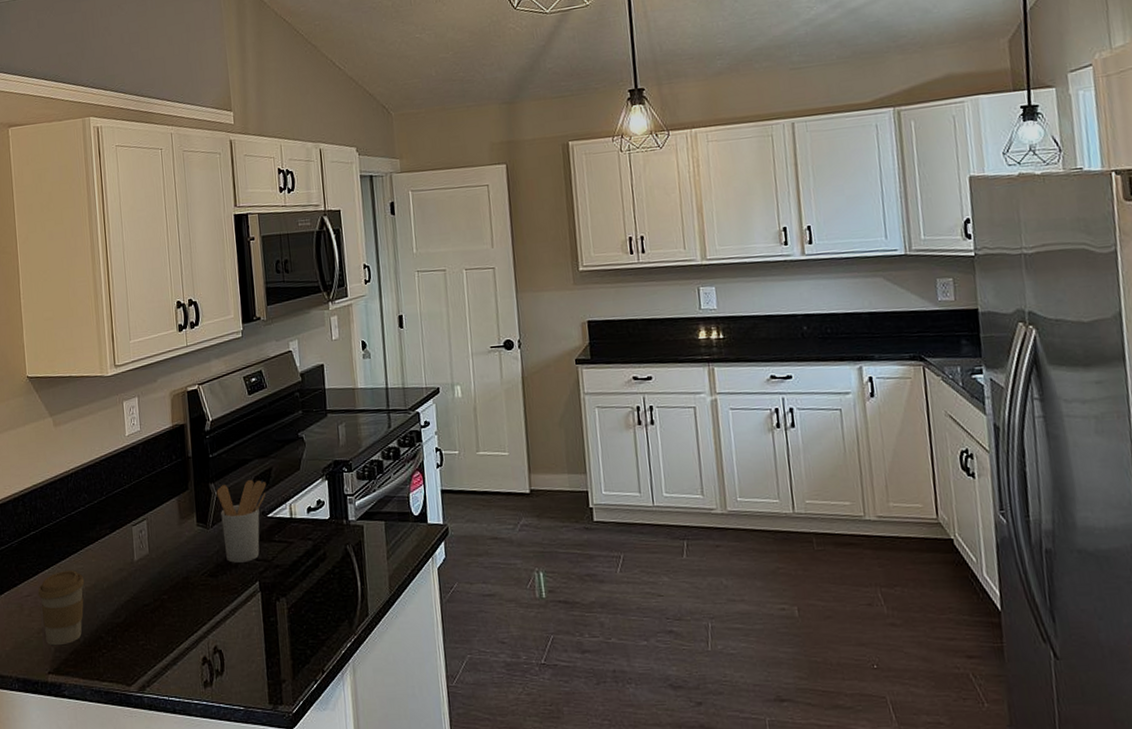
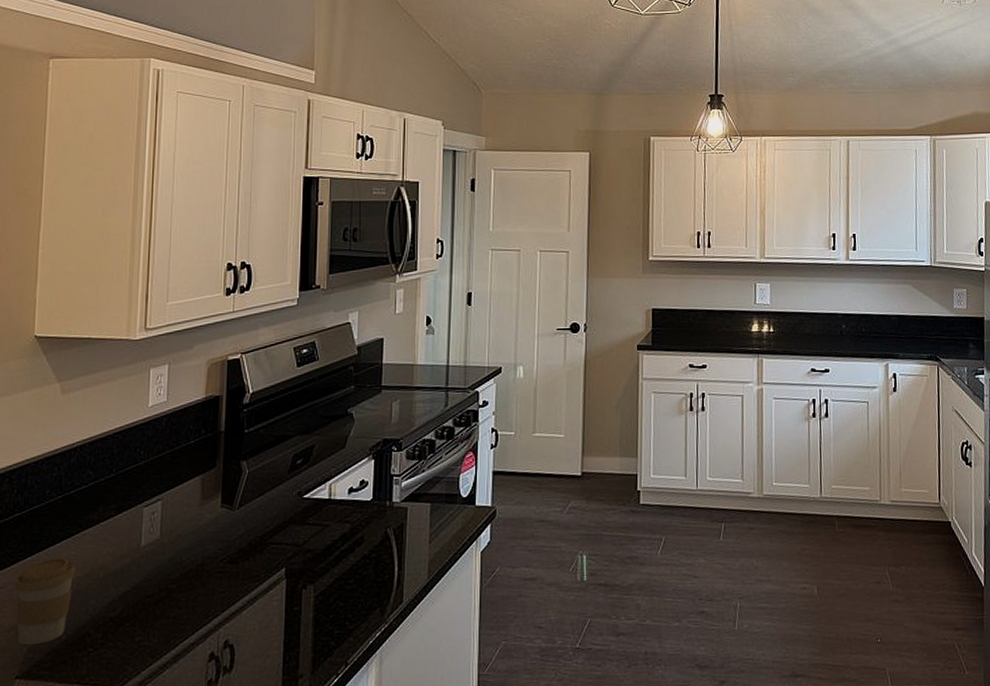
utensil holder: present [216,479,267,563] -> none [248,457,306,548]

